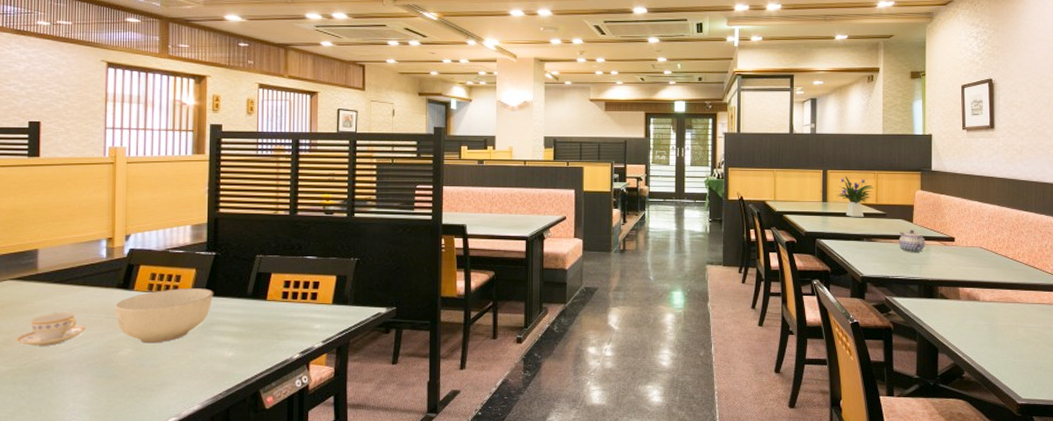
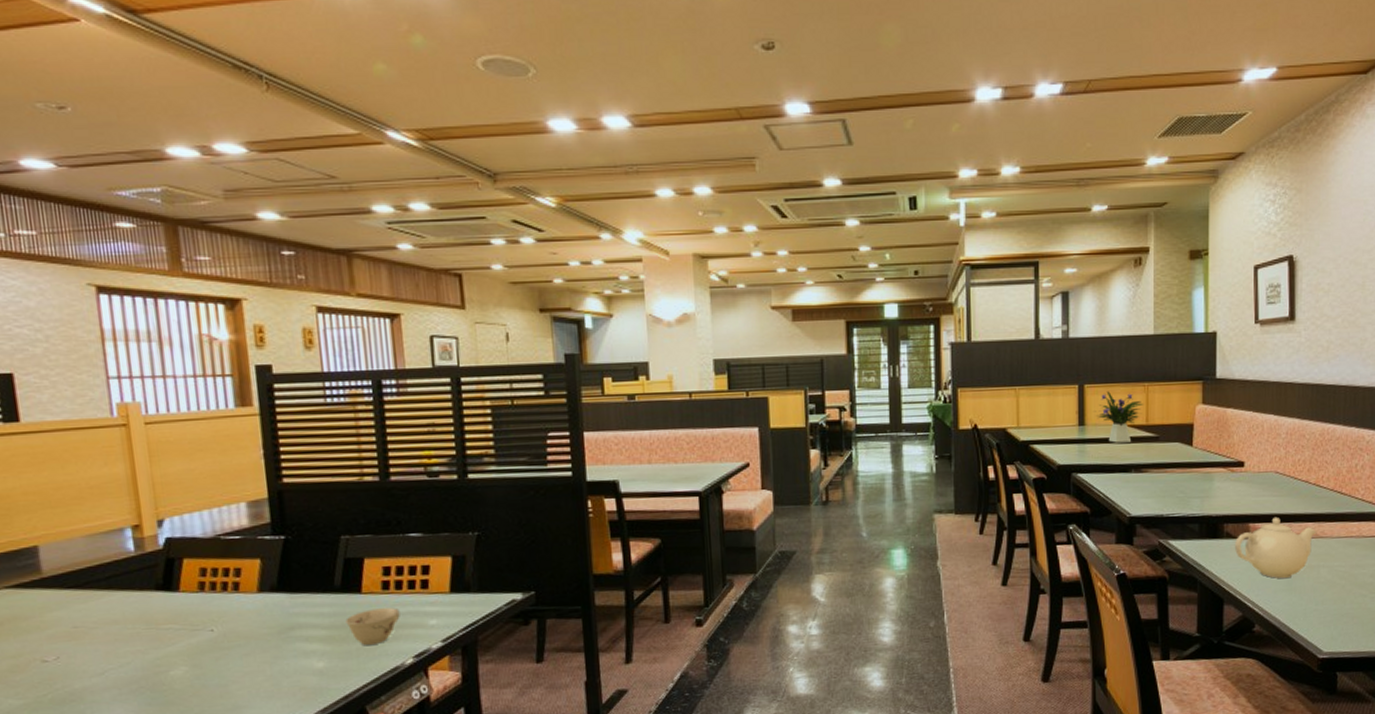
teacup: present [16,312,87,346] -> none [26,625,122,672]
bowl: present [115,288,214,343] -> none [156,583,290,658]
teacup: none [252,313,293,341] -> present [345,608,400,645]
teapot: present [899,229,926,253] -> none [1175,454,1209,485]
teapot: none [948,283,1015,335] -> present [1235,516,1317,579]

